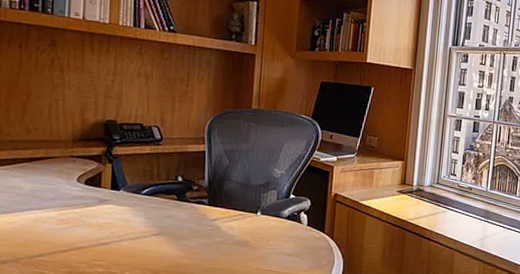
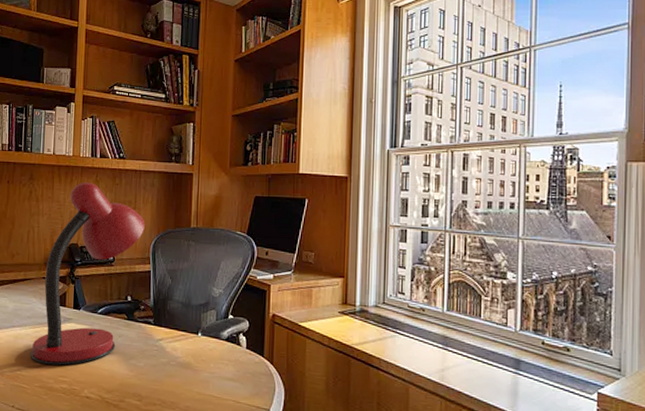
desk lamp: none [54,53,199,249] -> present [30,182,145,366]

